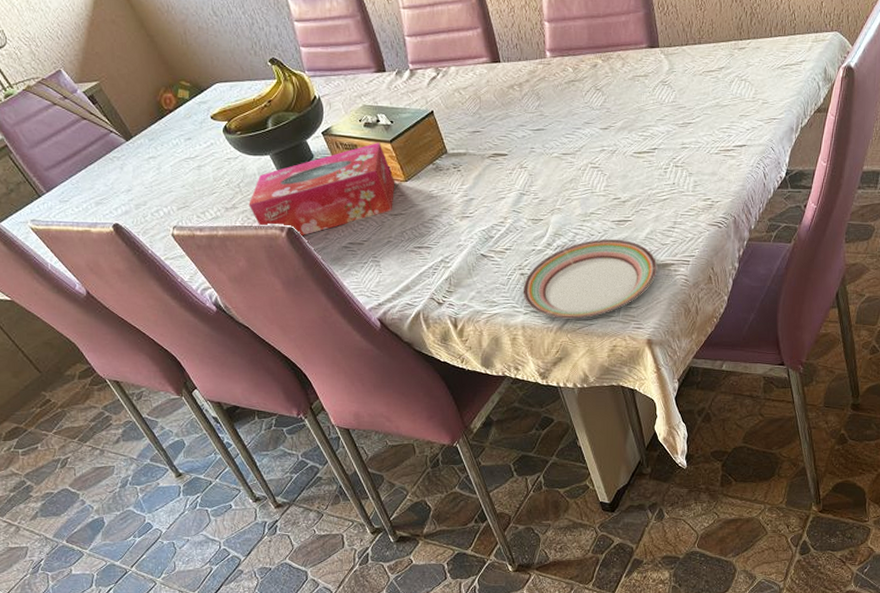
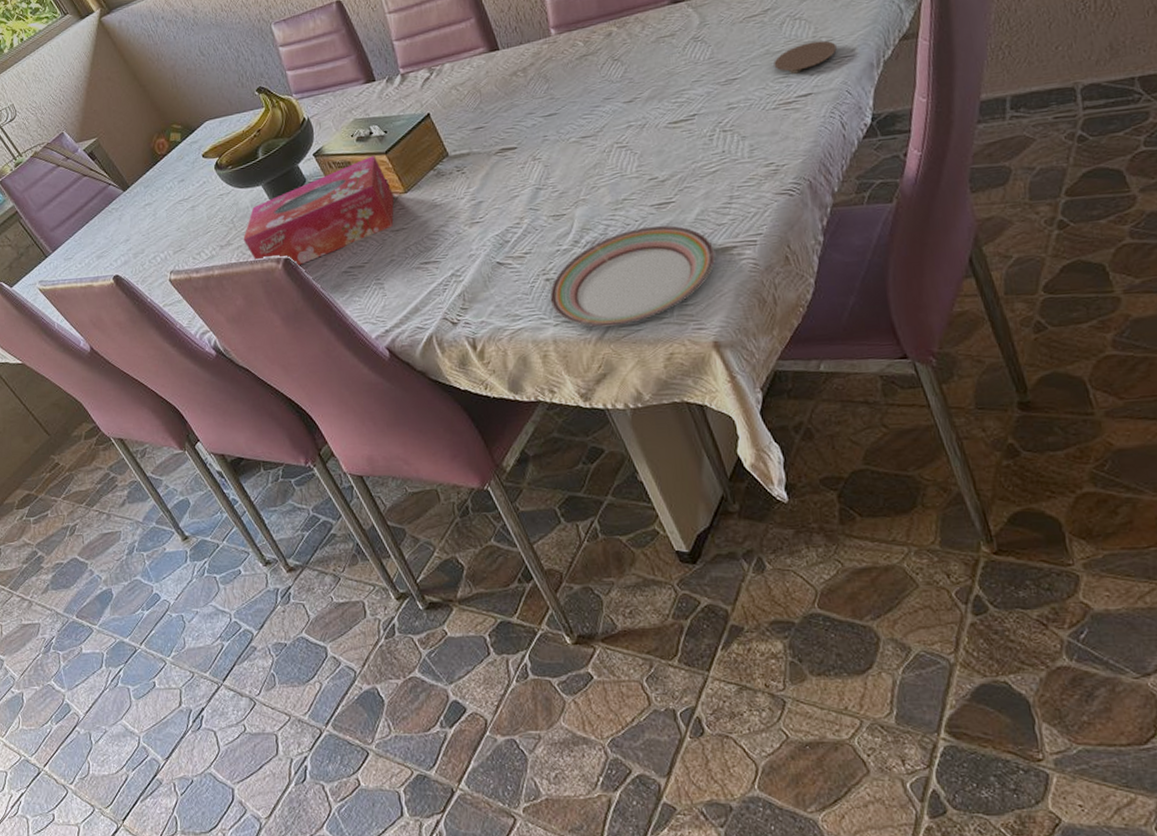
coaster: none [721,102,769,127] -> present [774,40,837,74]

